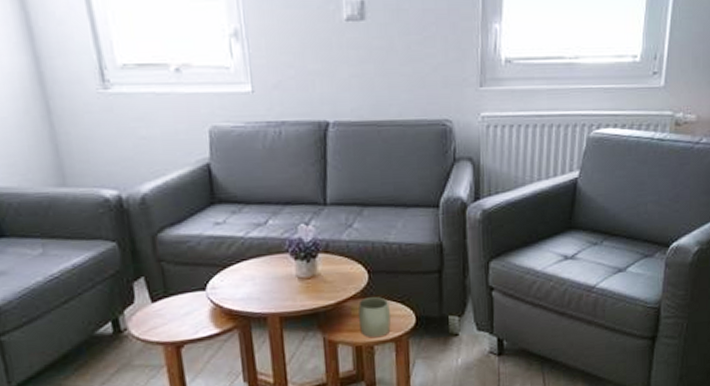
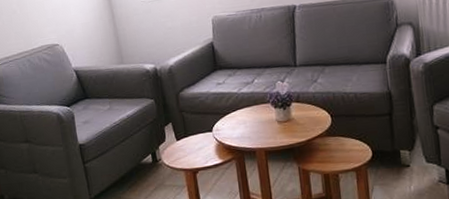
mug: present [357,297,391,339] -> none [324,135,352,168]

